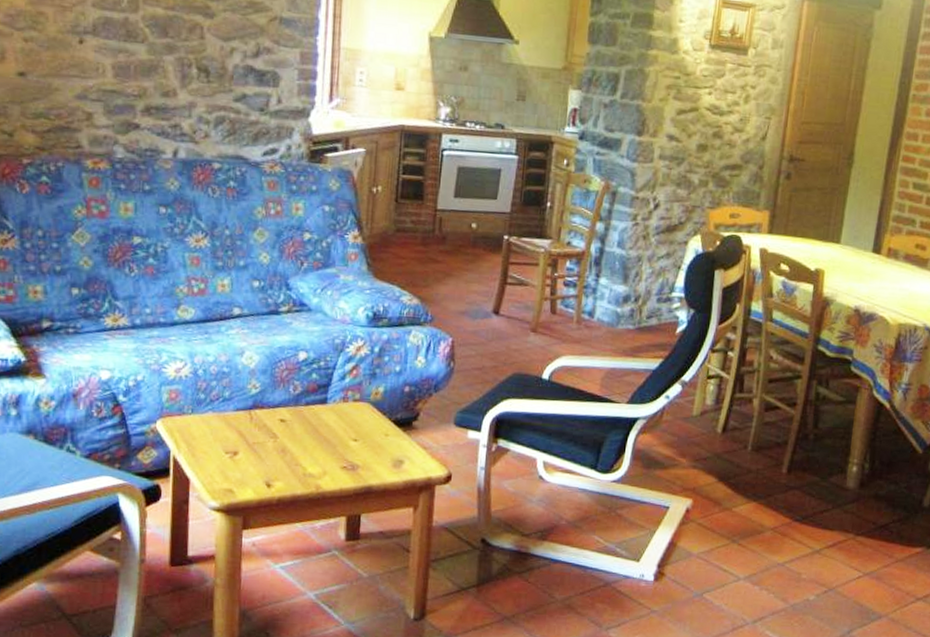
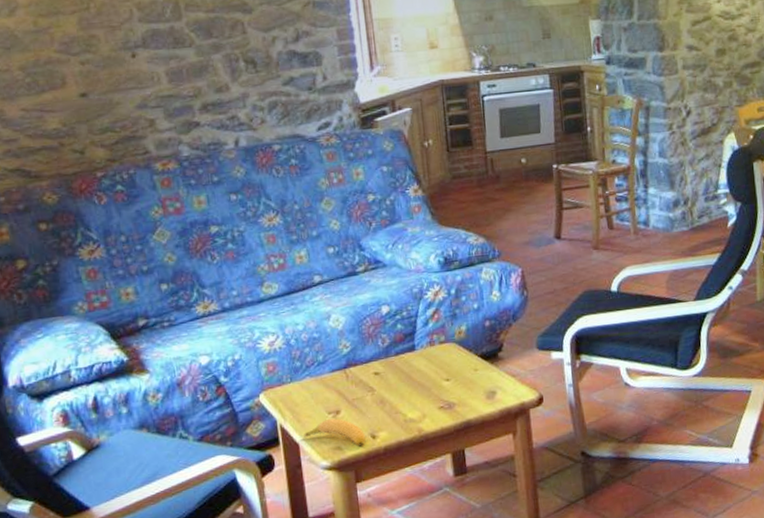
banana: none [196,459,260,493] -> present [304,418,366,447]

